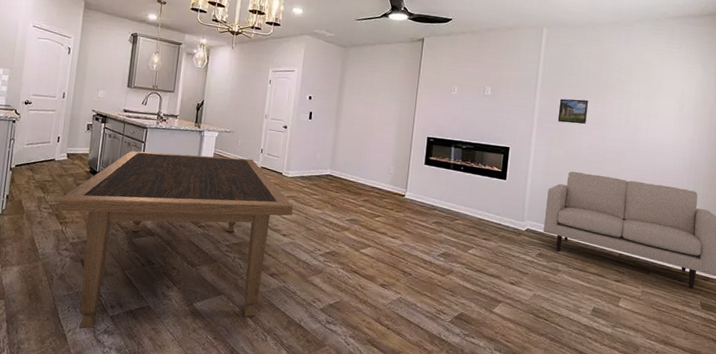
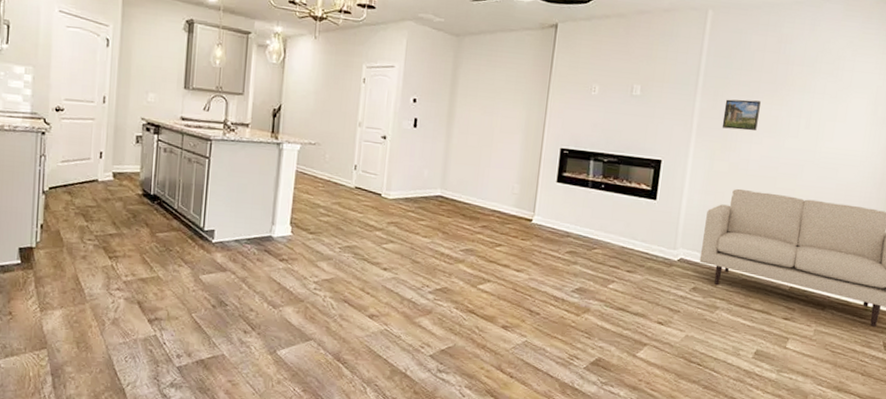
dining table: present [58,150,293,329] -> none [105,168,395,382]

